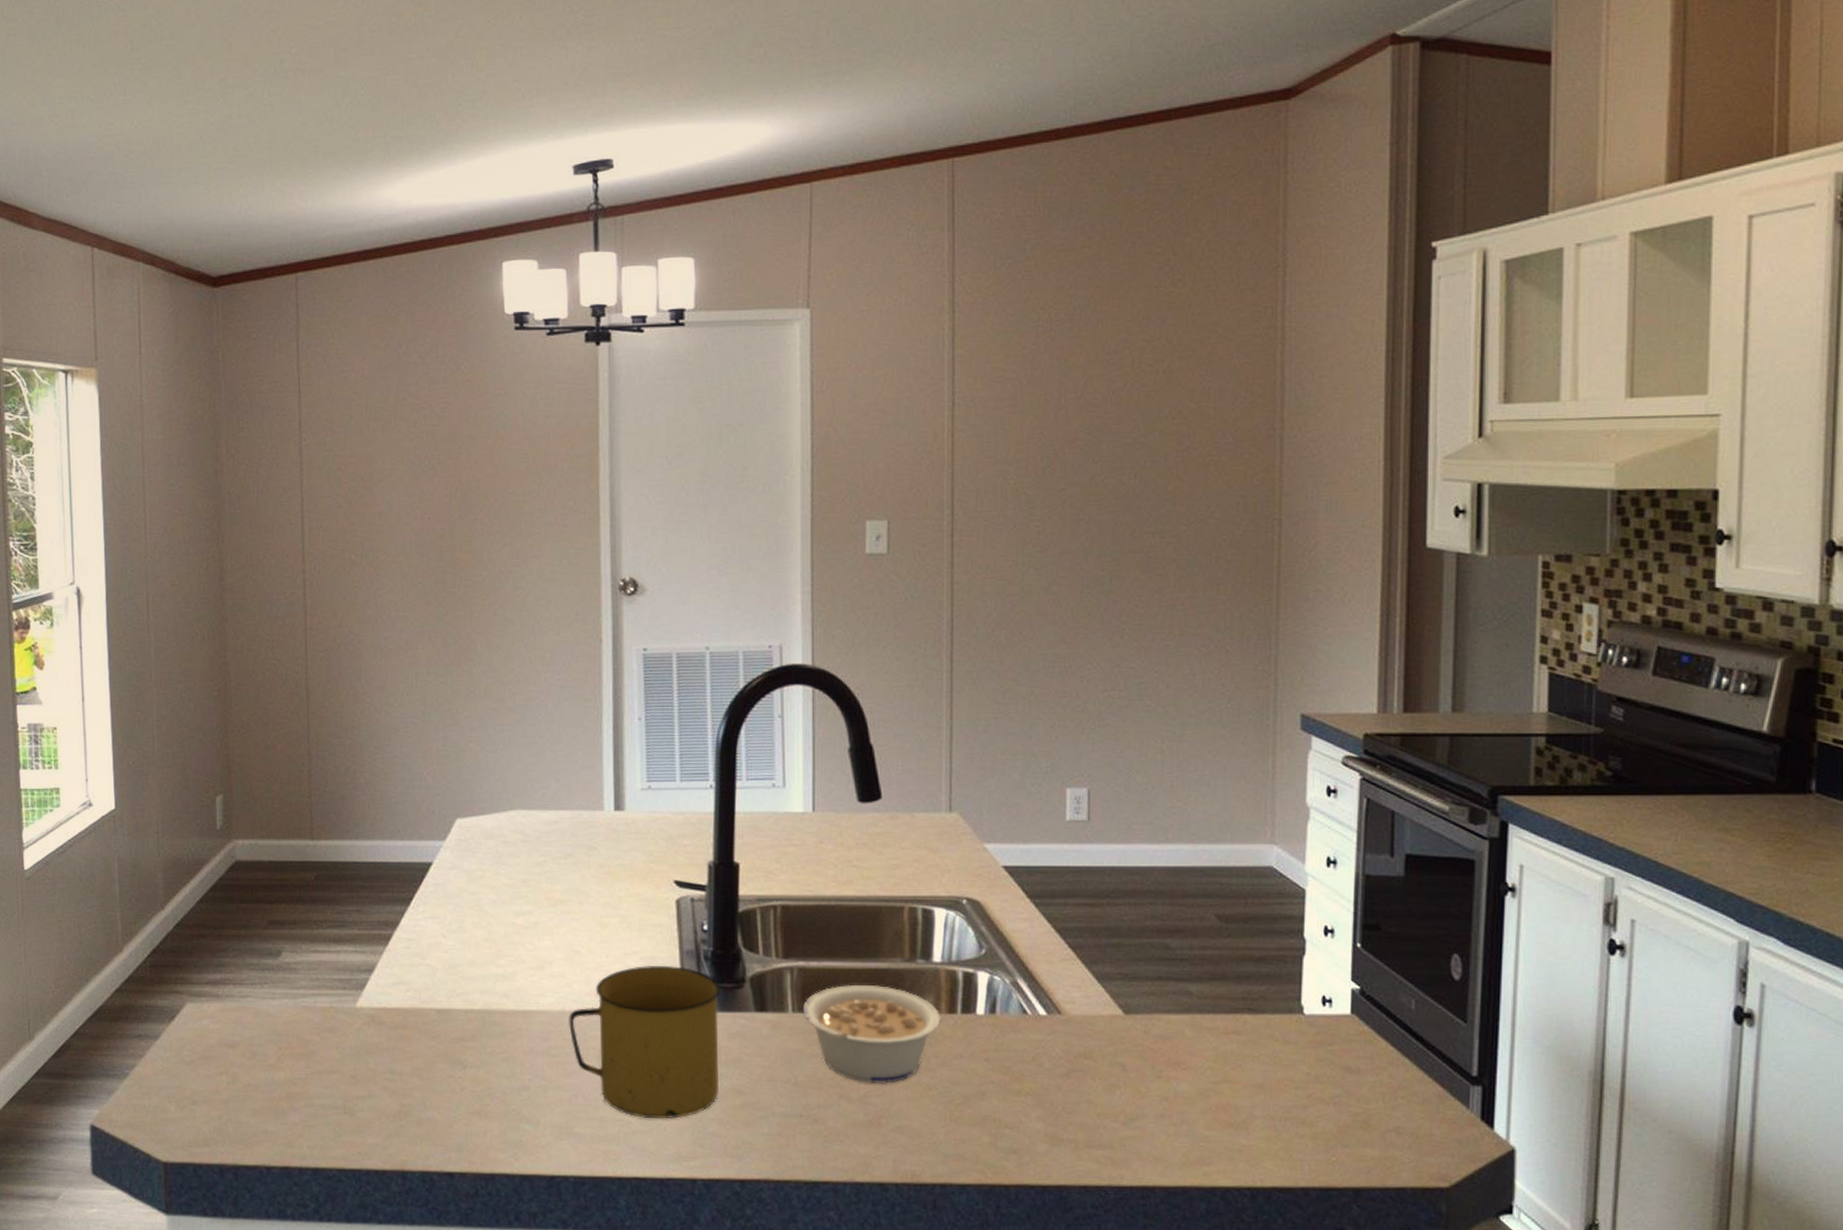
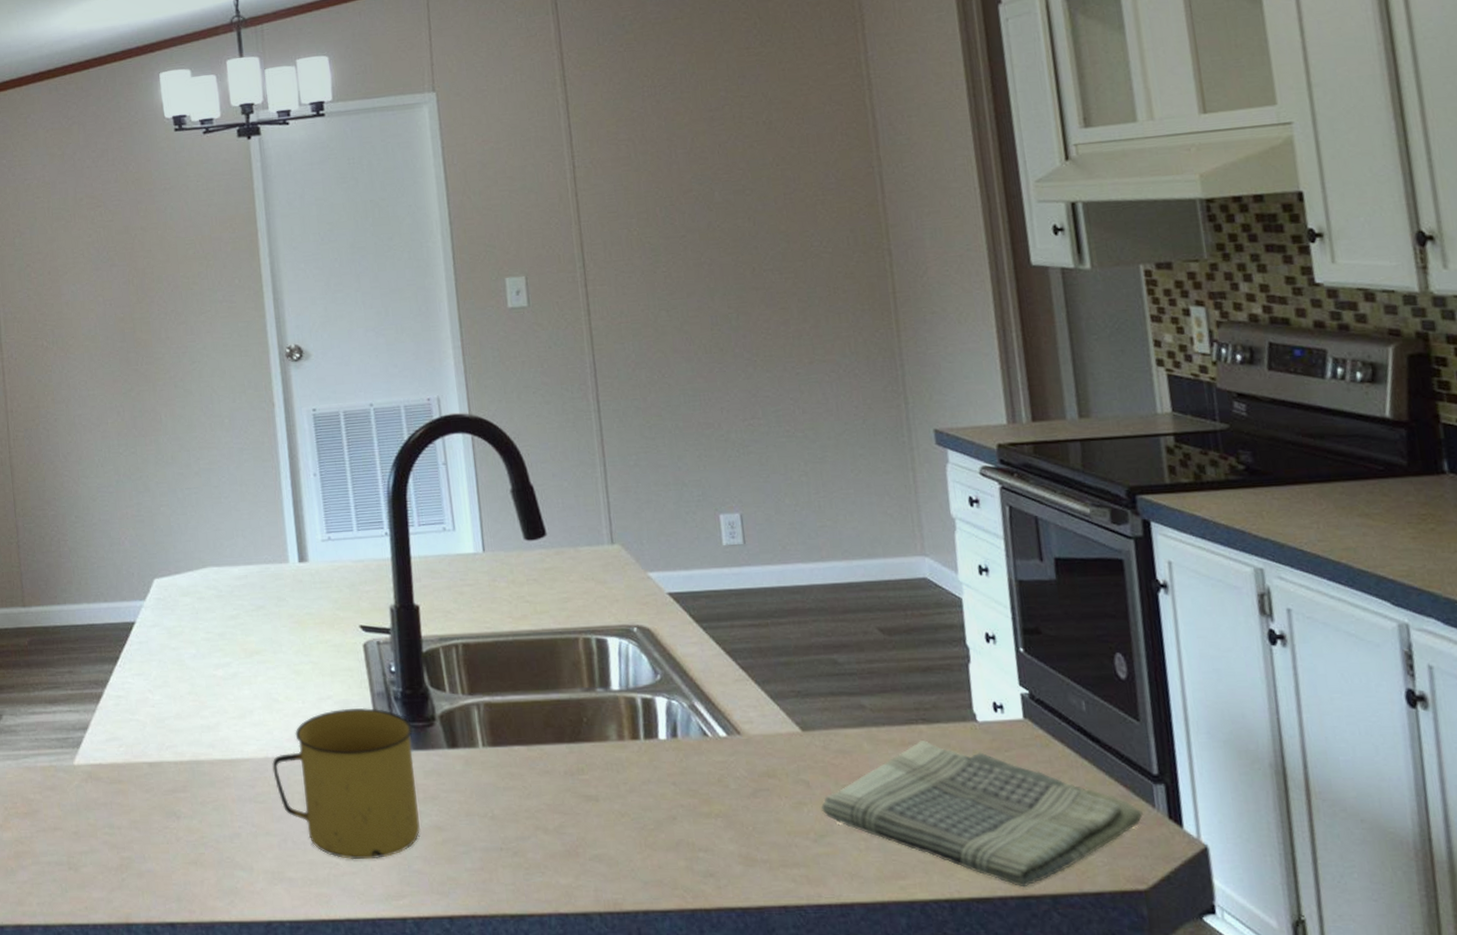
legume: present [802,985,941,1085] -> none [492,716,626,814]
dish towel: none [1135,1030,1456,1180] -> present [821,740,1143,888]

